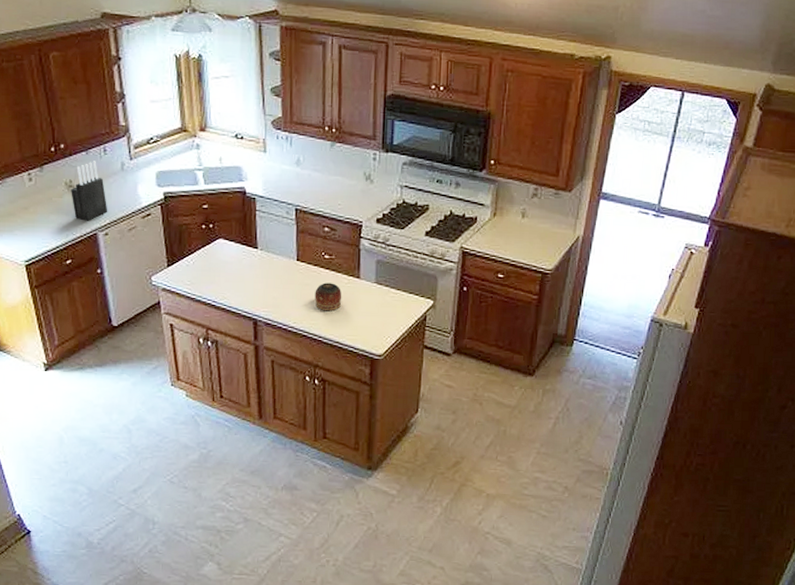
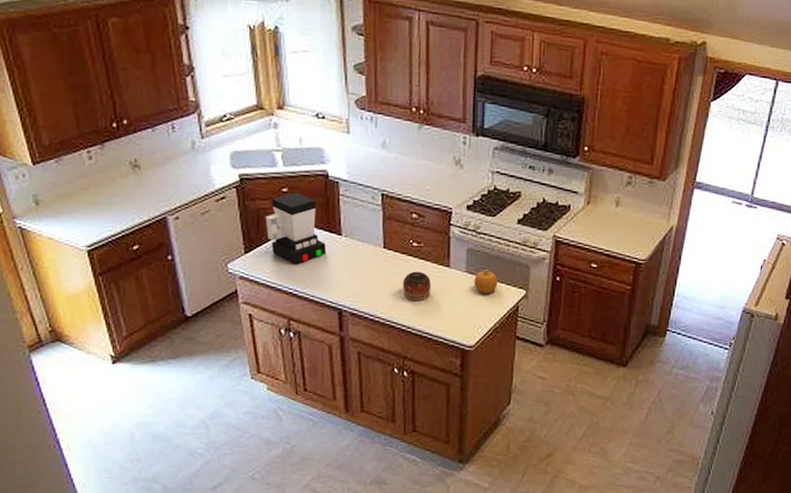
knife block: present [71,161,108,221] -> none [136,138,178,204]
coffee maker: none [186,208,244,277] -> present [265,192,327,265]
fruit: none [383,280,406,303] -> present [474,270,498,293]

